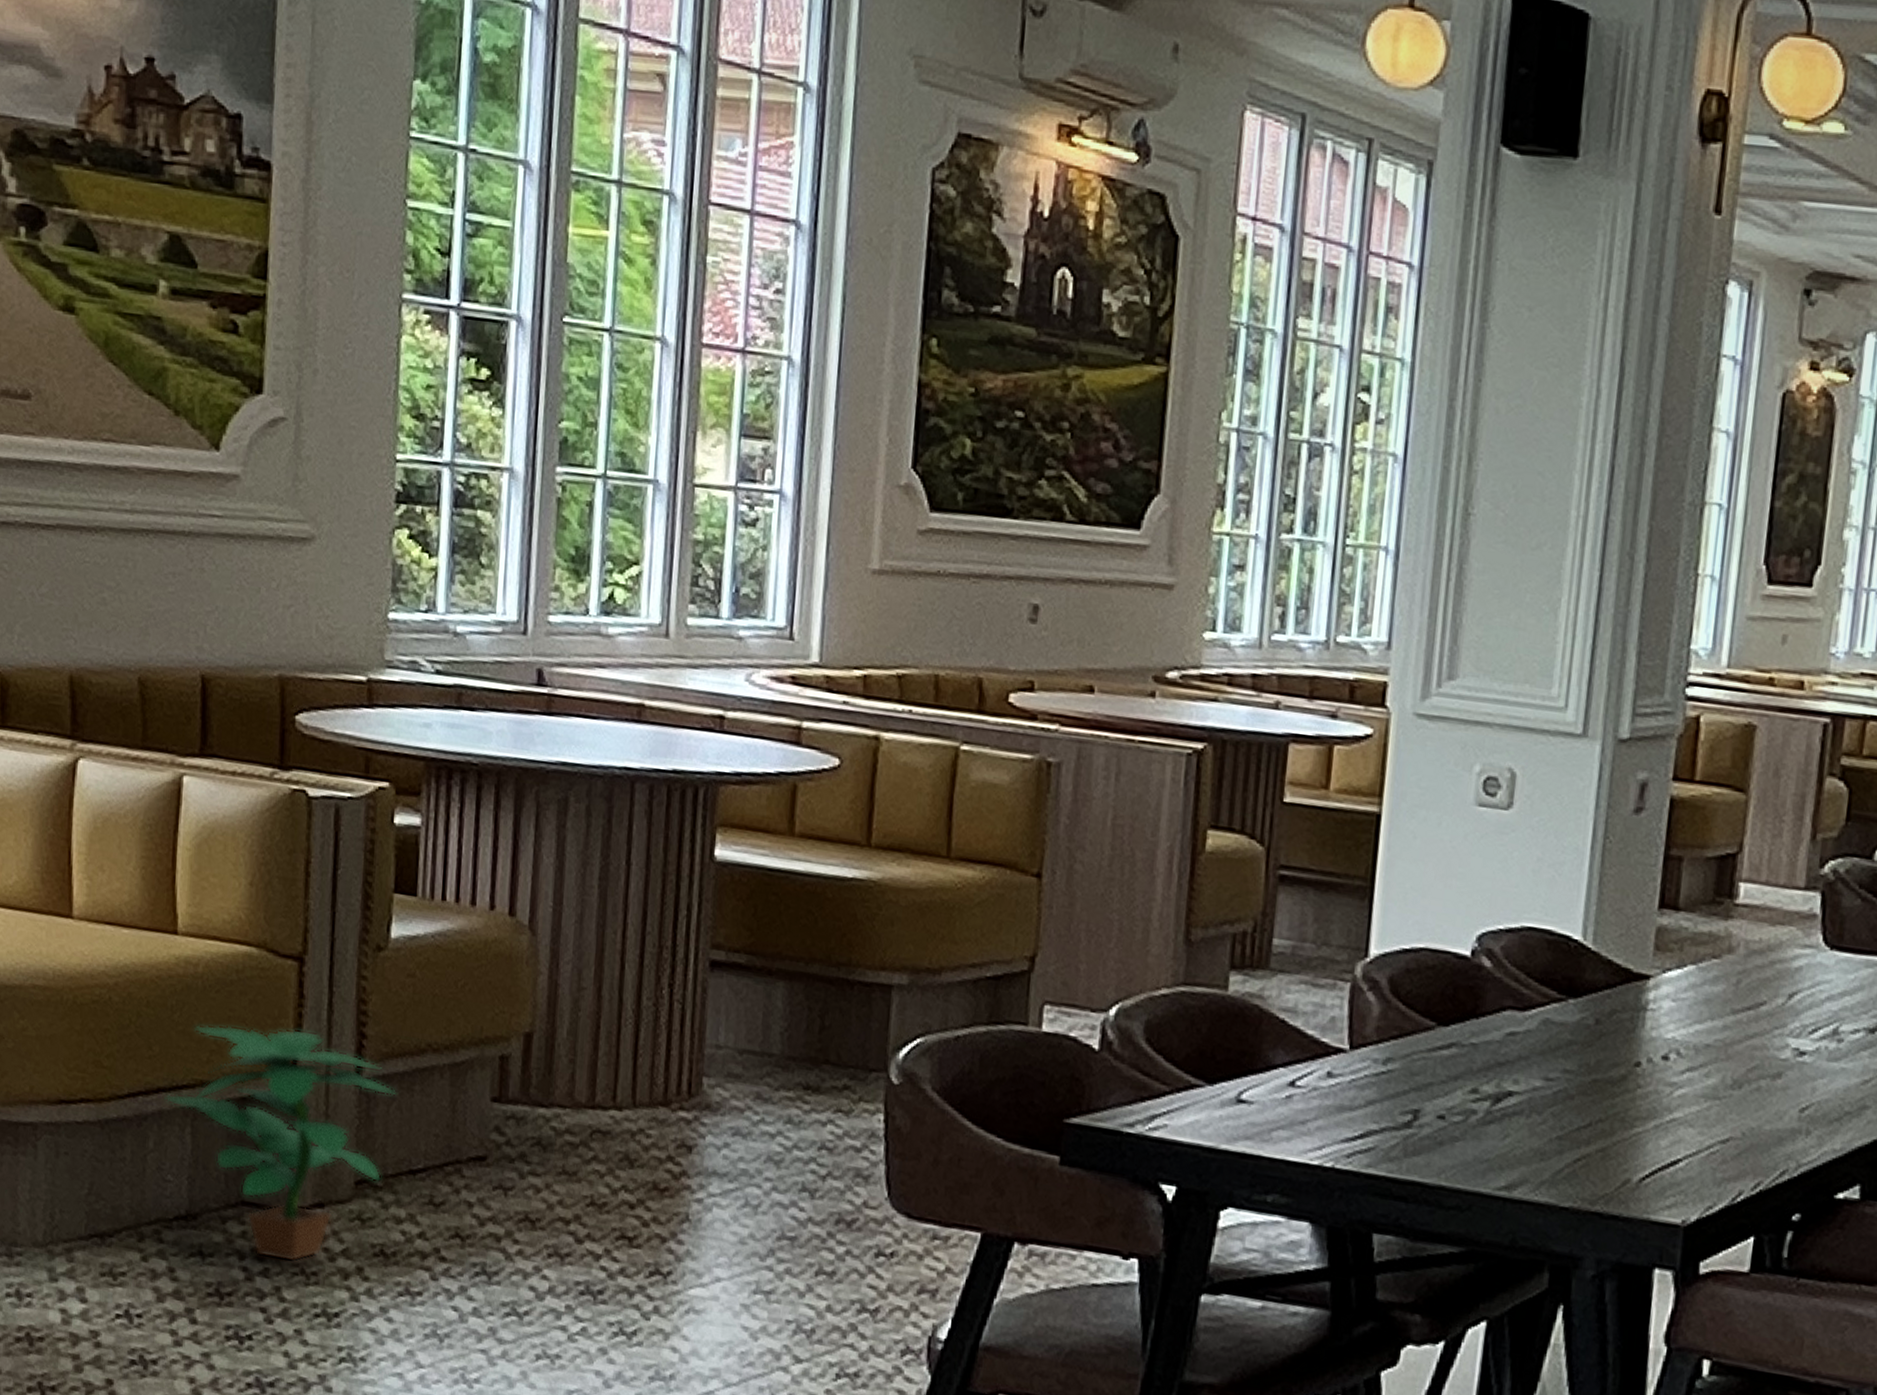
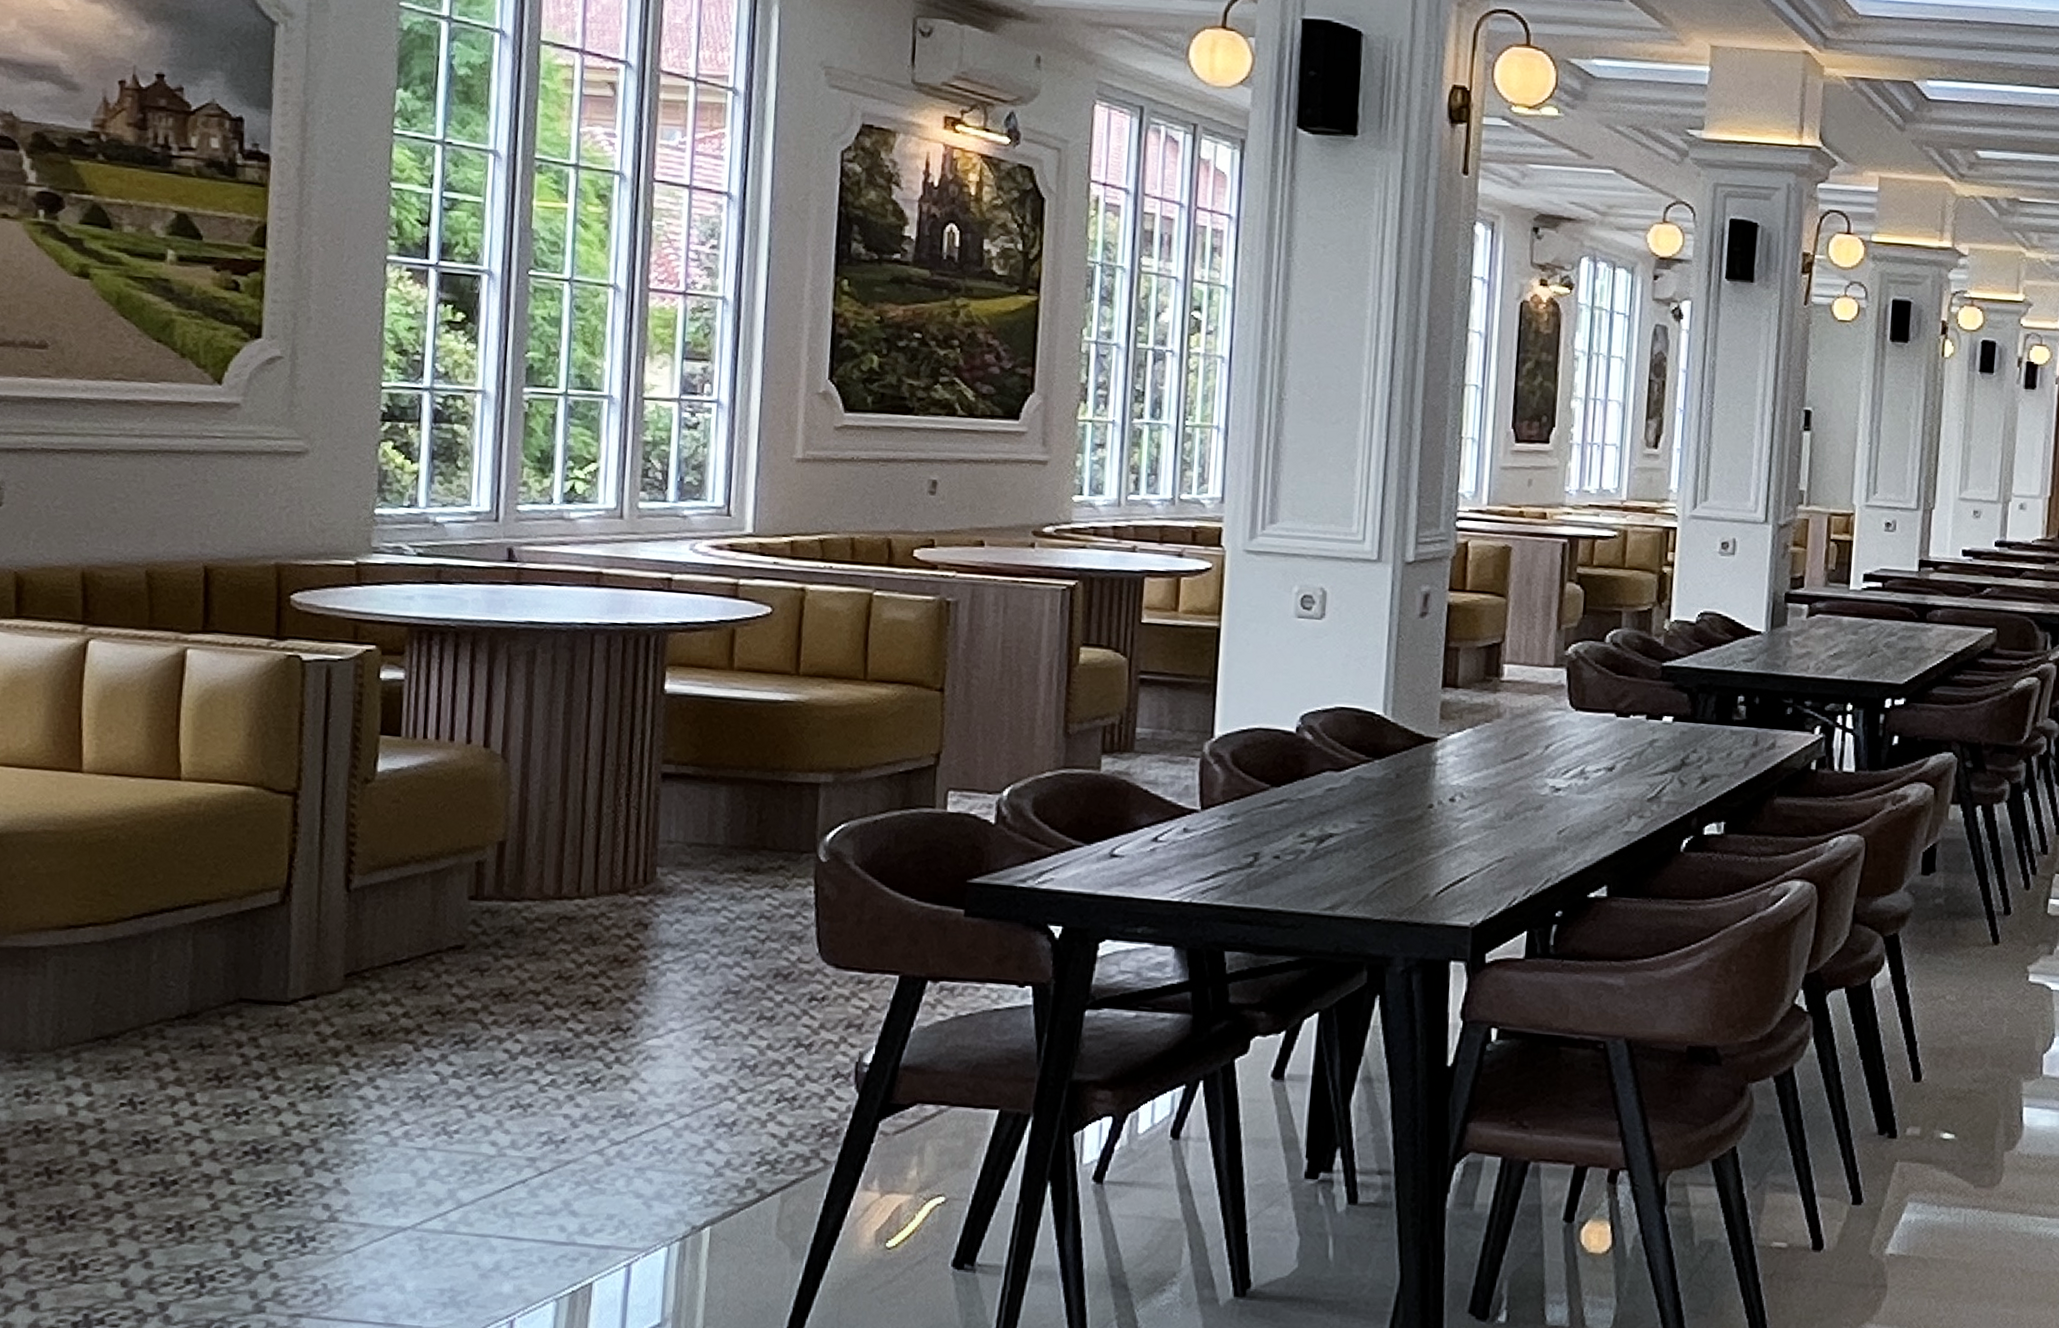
potted plant: present [163,1024,397,1263] -> none [167,851,383,1047]

